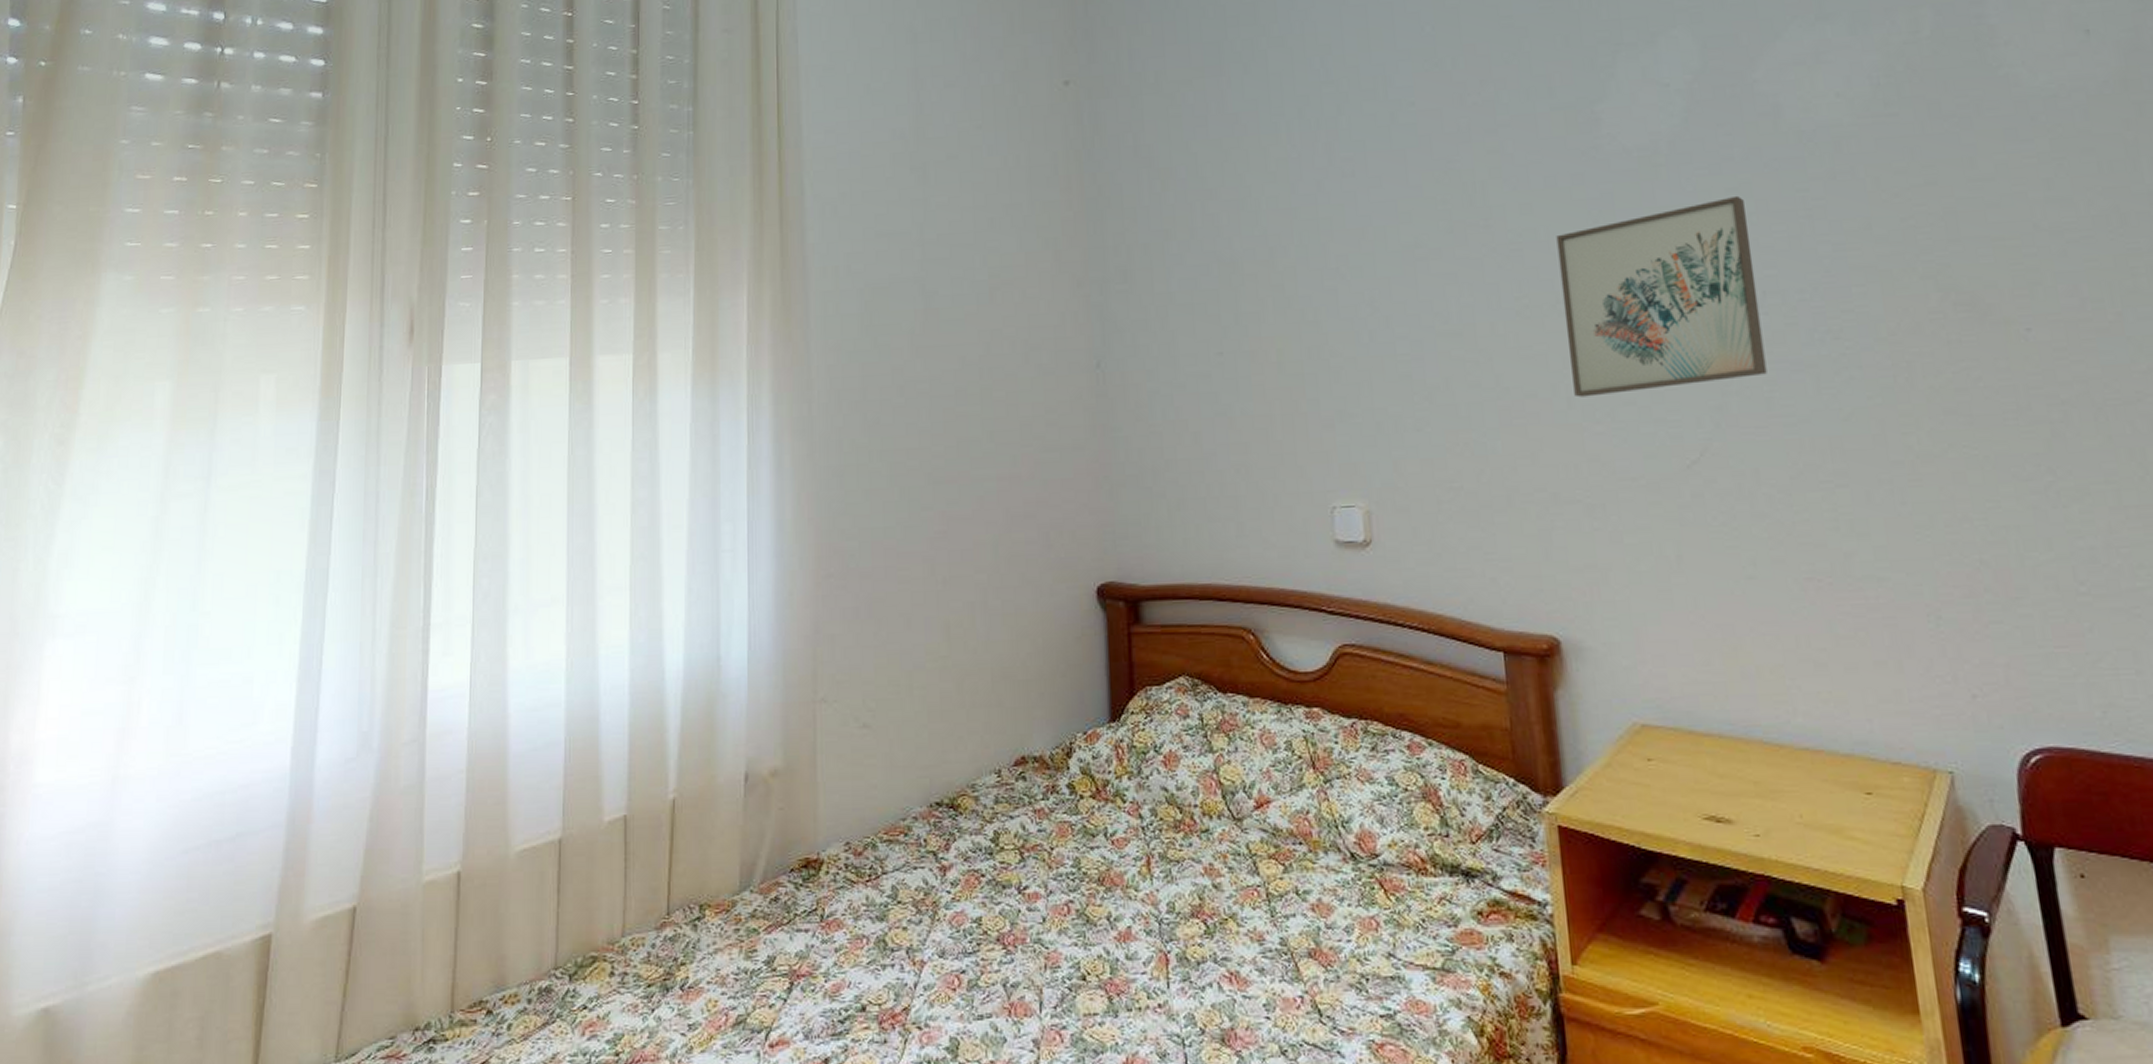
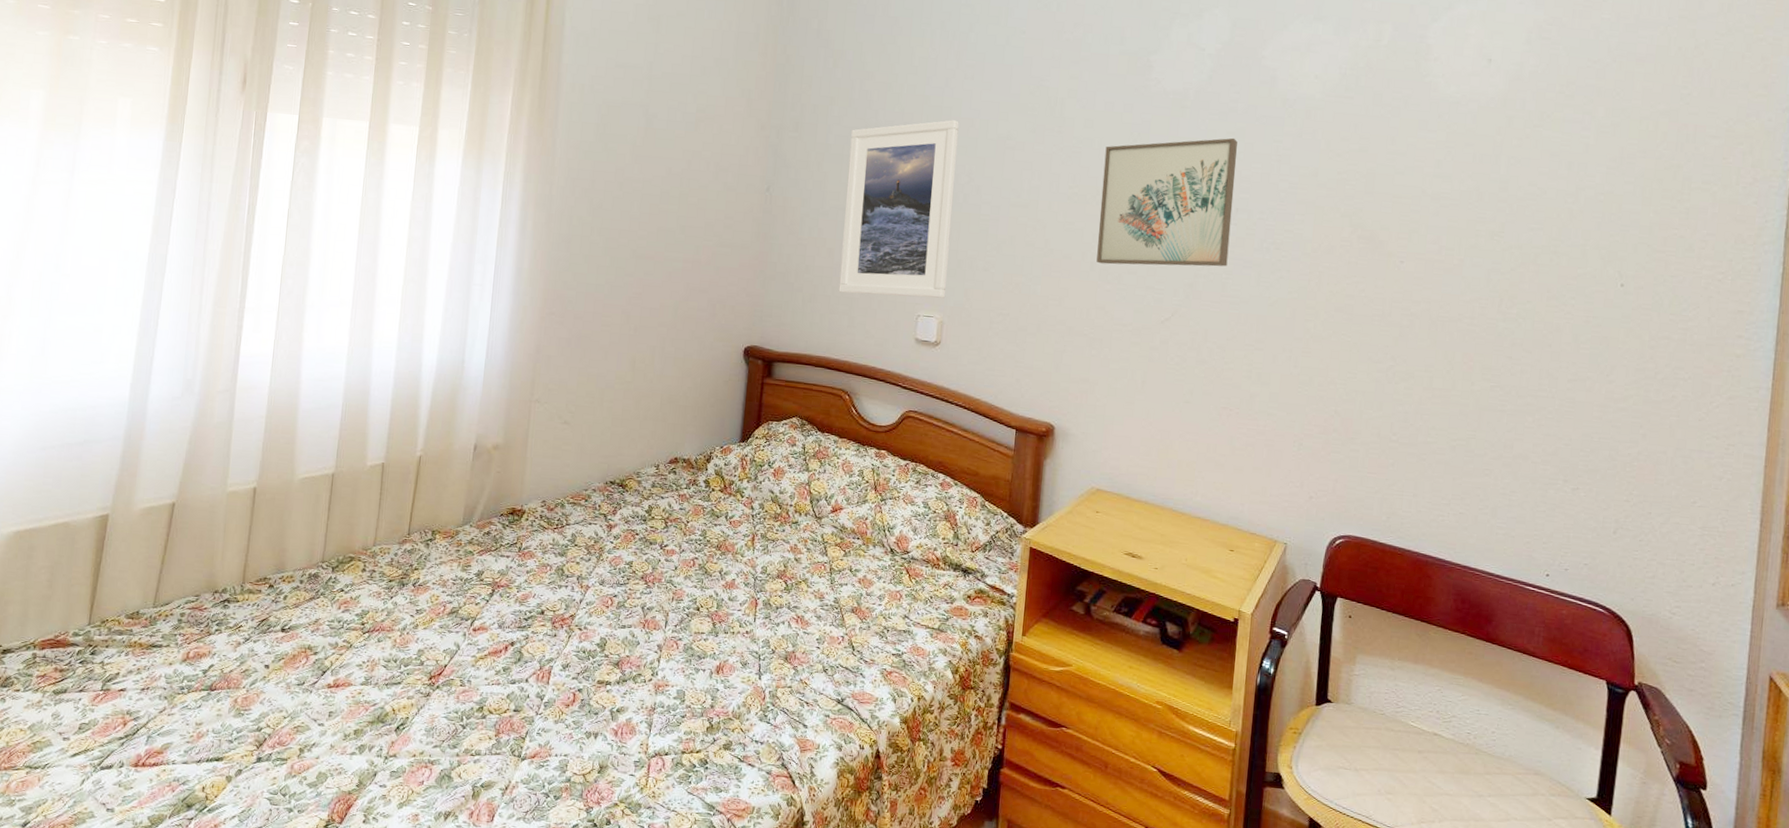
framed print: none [1200,234,1368,491] -> present [838,120,959,298]

